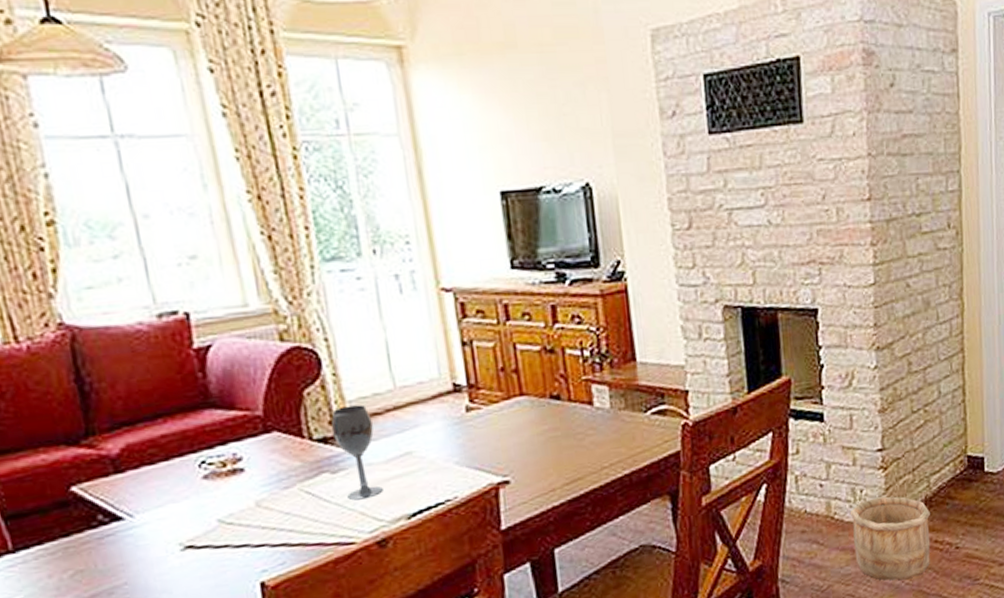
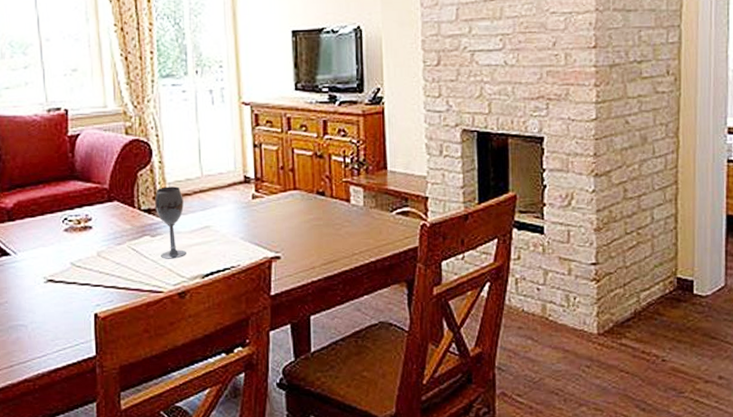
wooden bucket: present [849,496,931,581] -> none [563,306,640,383]

